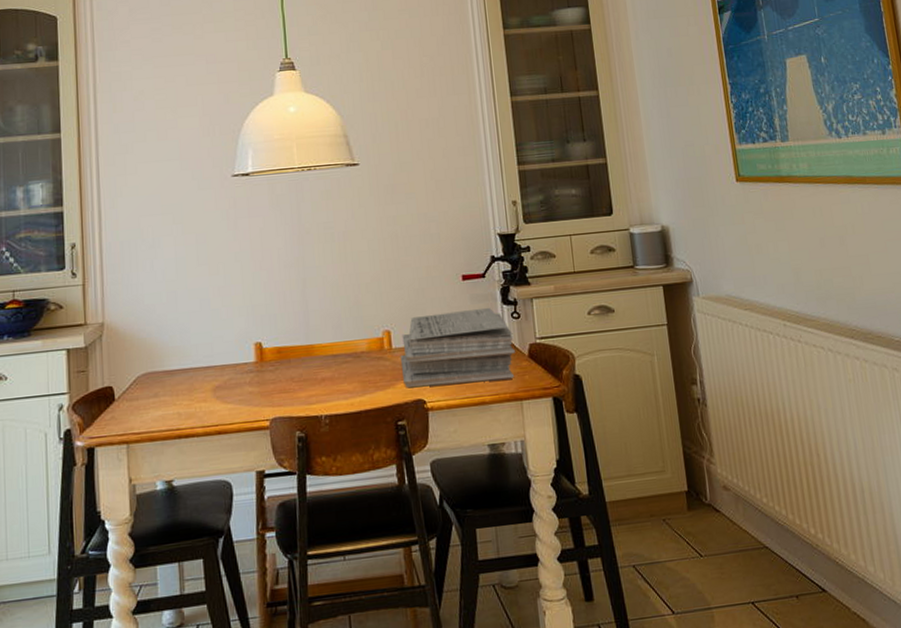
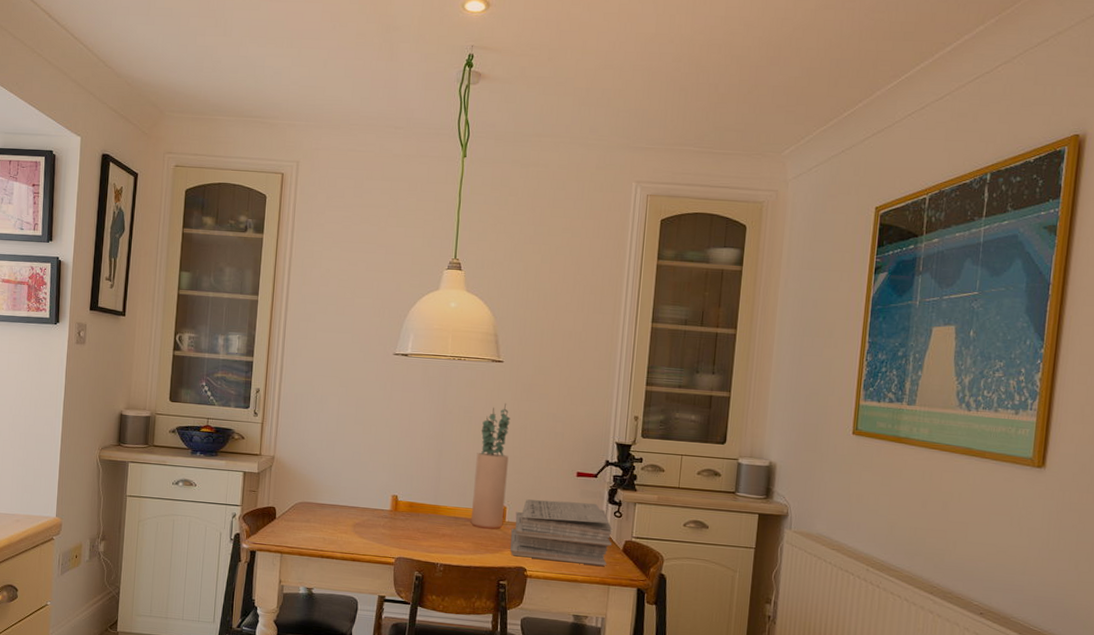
vase: none [346,211,390,363] -> present [471,403,511,530]

